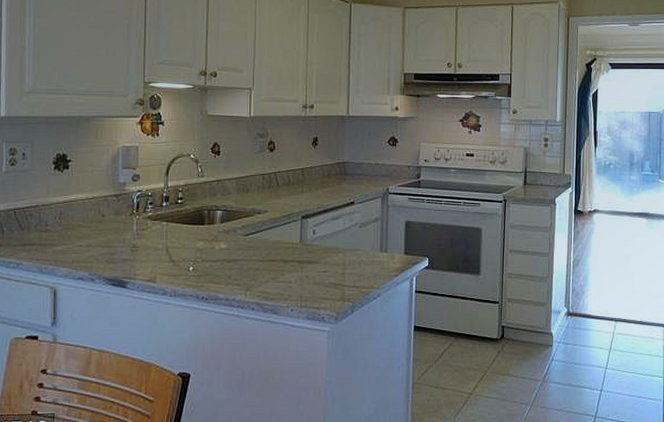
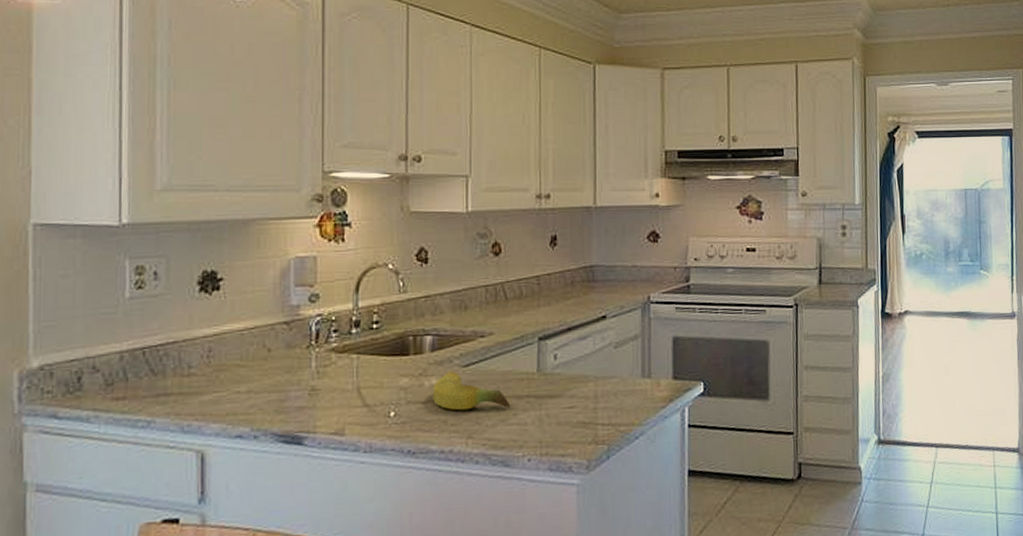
fruit: none [221,238,279,269] -> present [433,370,511,411]

